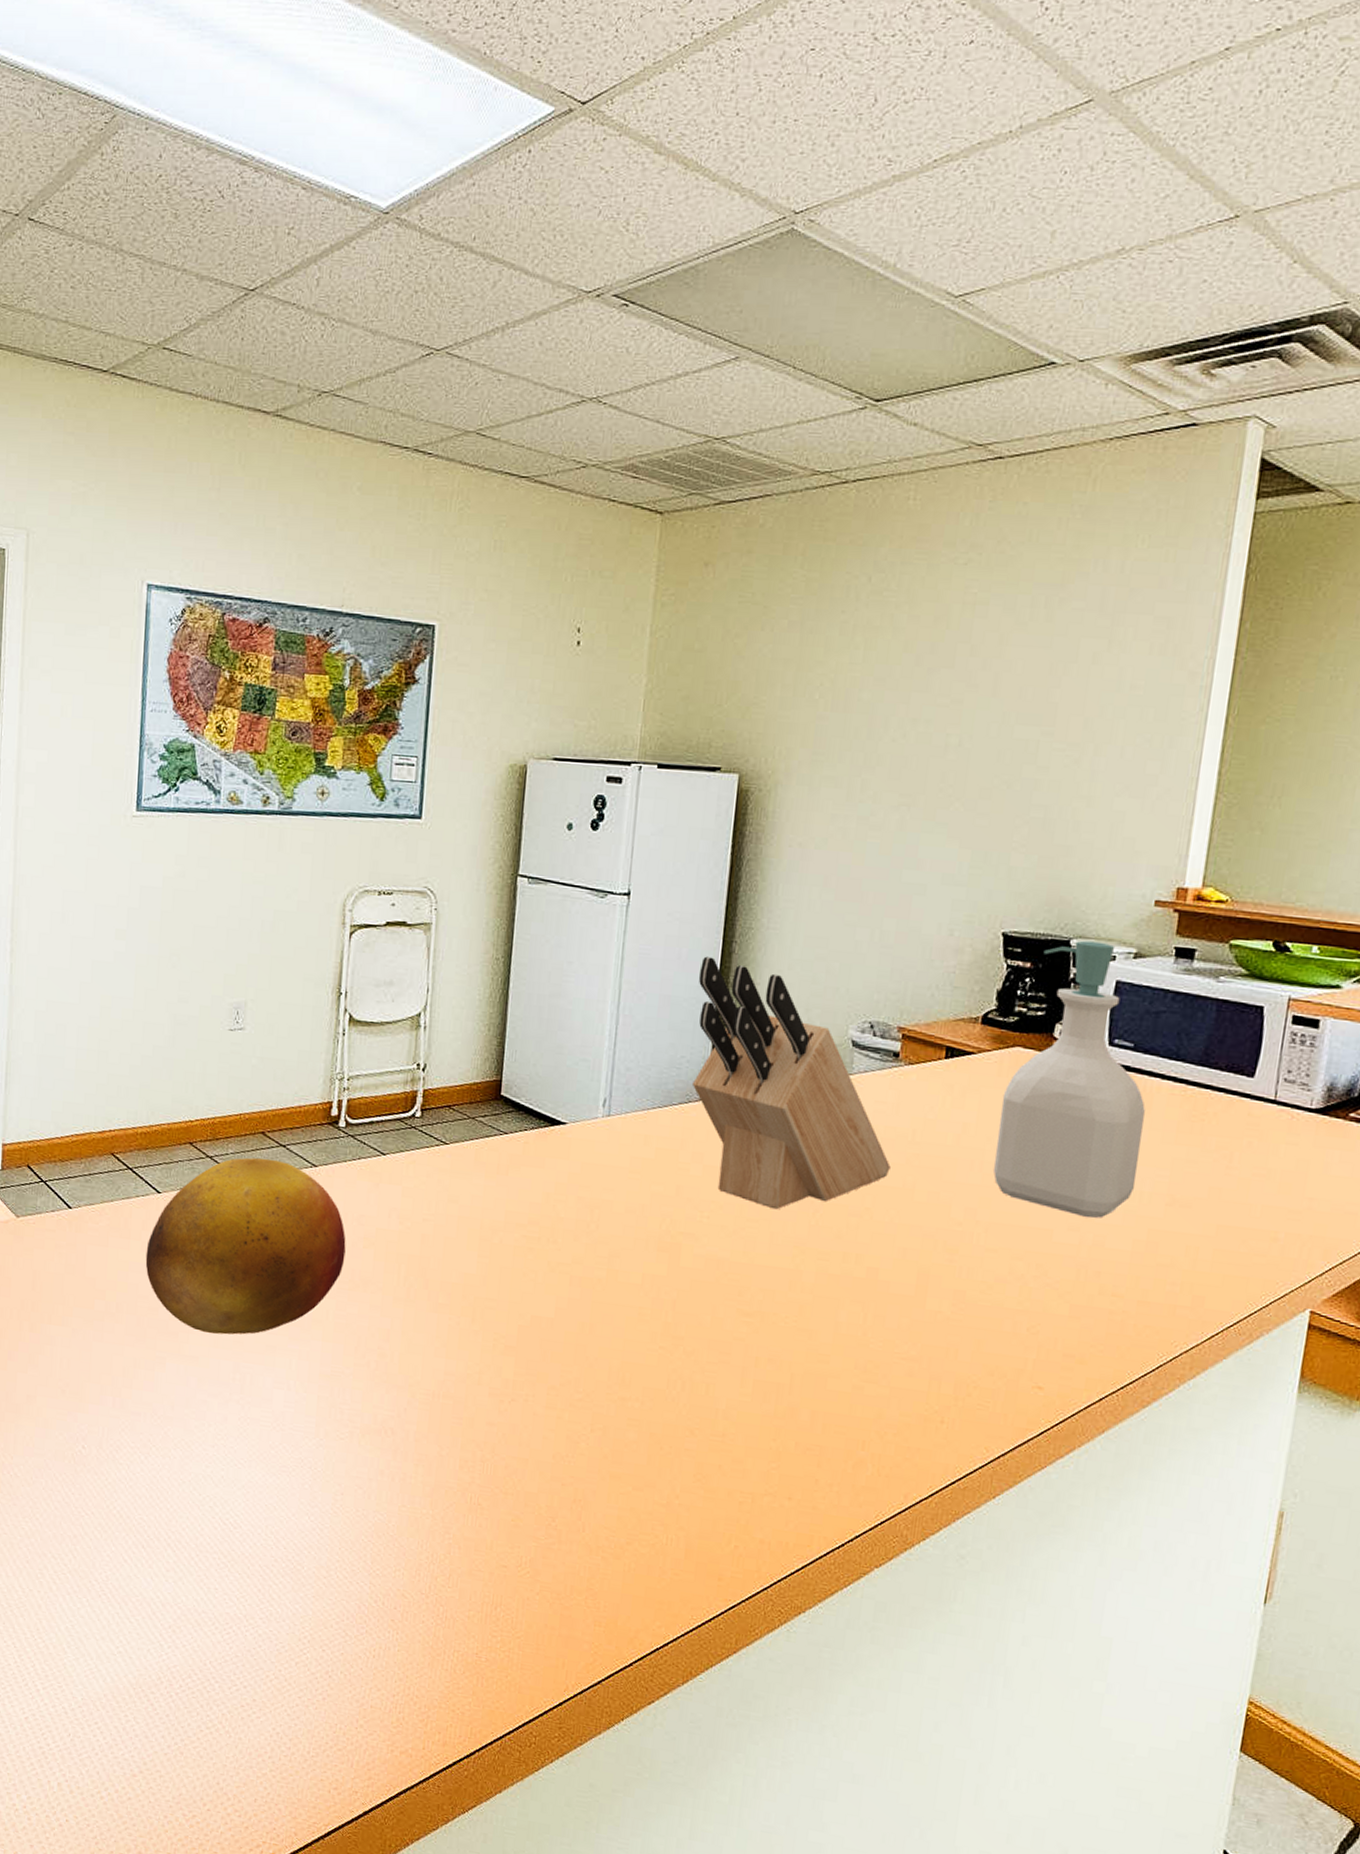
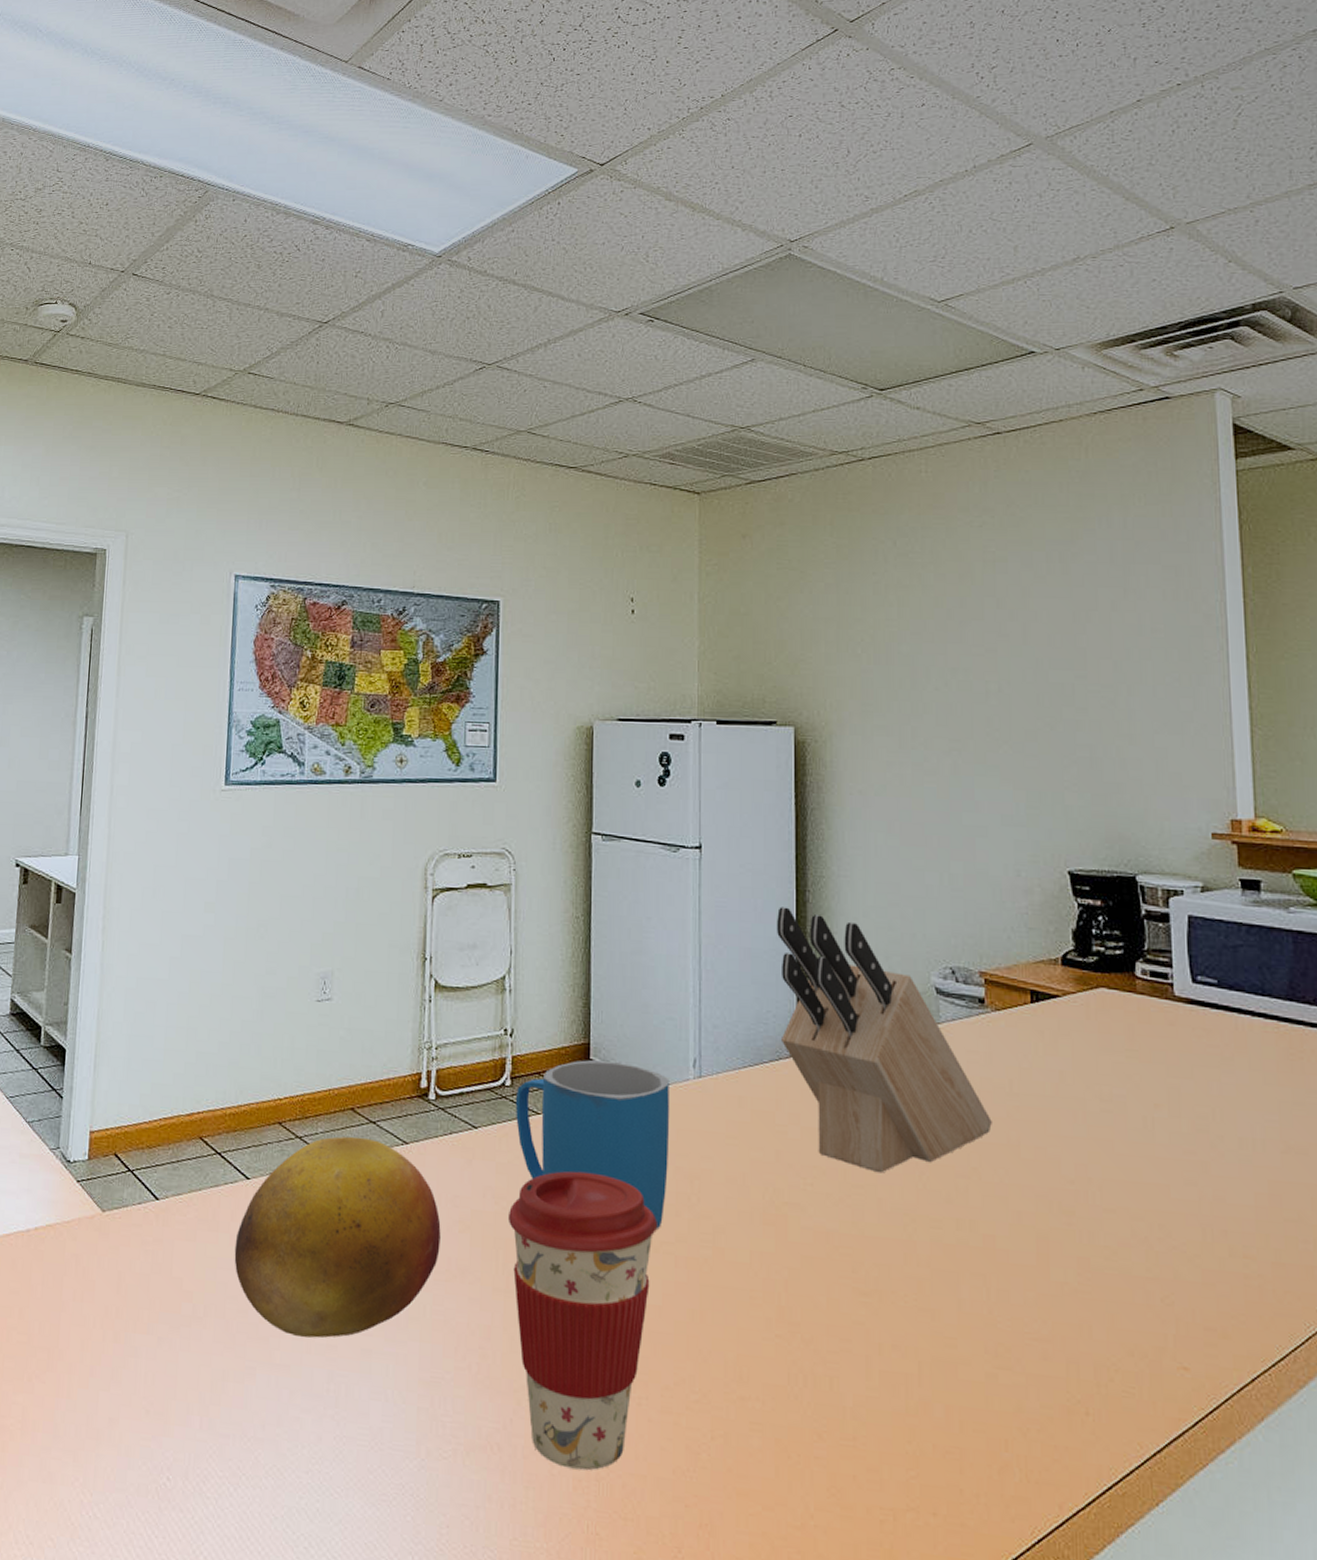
coffee cup: none [412,1196,557,1454] -> present [509,1171,658,1471]
mug: none [424,1095,578,1252] -> present [515,1059,669,1229]
soap bottle: present [993,940,1145,1219] -> none [1094,876,1246,1171]

